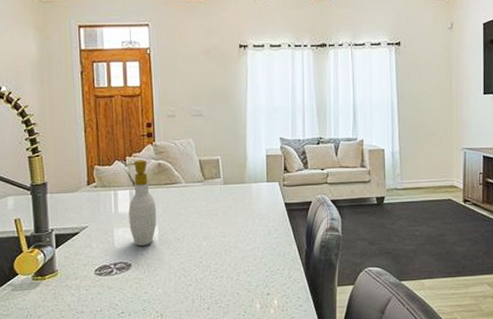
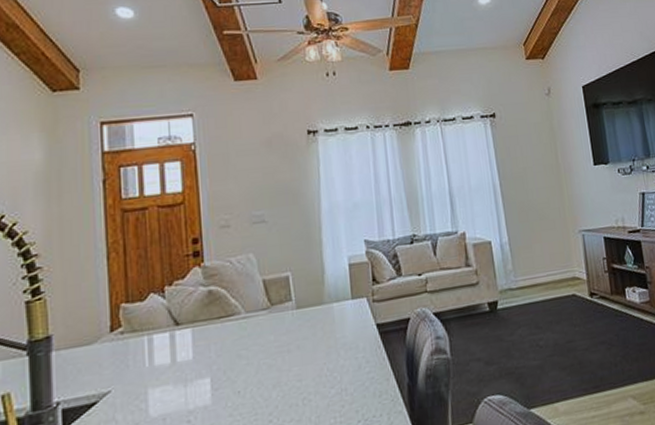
soap bottle: present [123,159,157,247] -> none [160,287,209,410]

